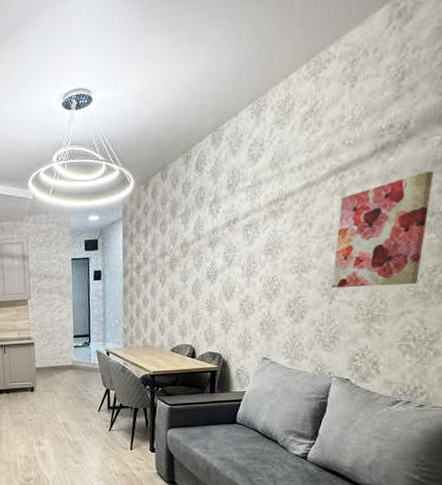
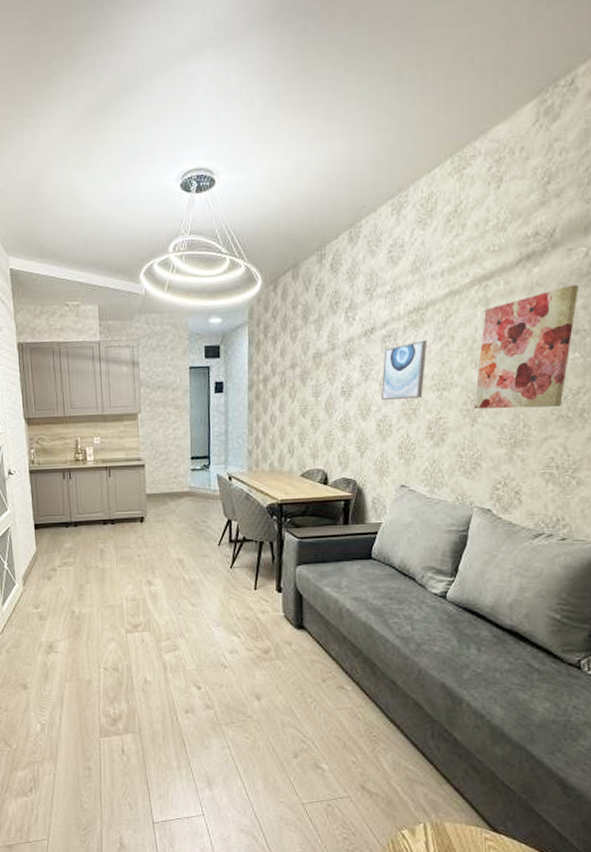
wall art: none [243,227,287,283] -> present [380,340,428,401]

